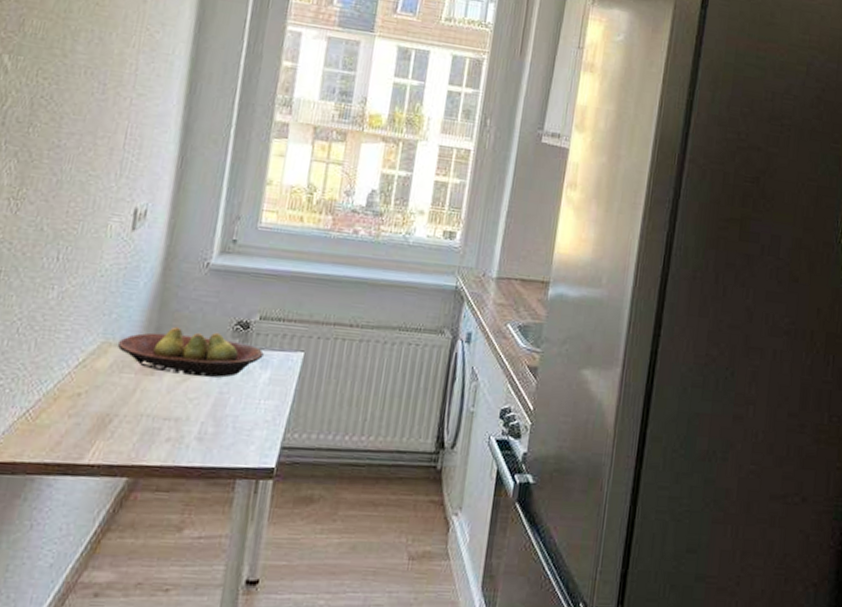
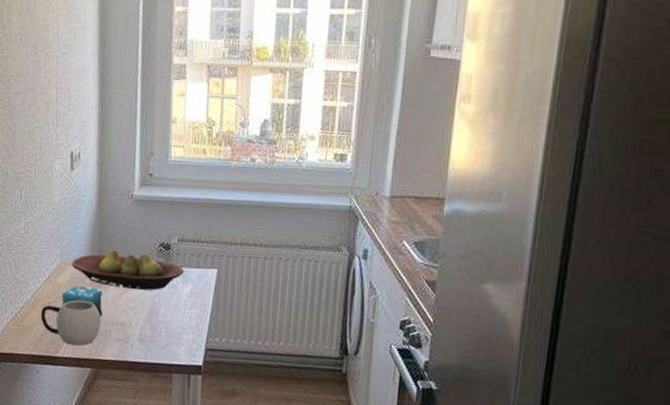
mug: none [63,389,149,449] -> present [40,299,101,346]
candle: none [97,372,155,412] -> present [62,285,102,318]

